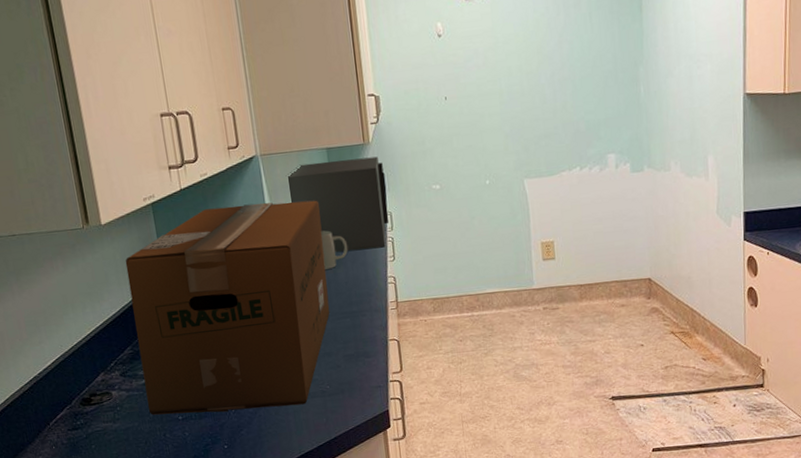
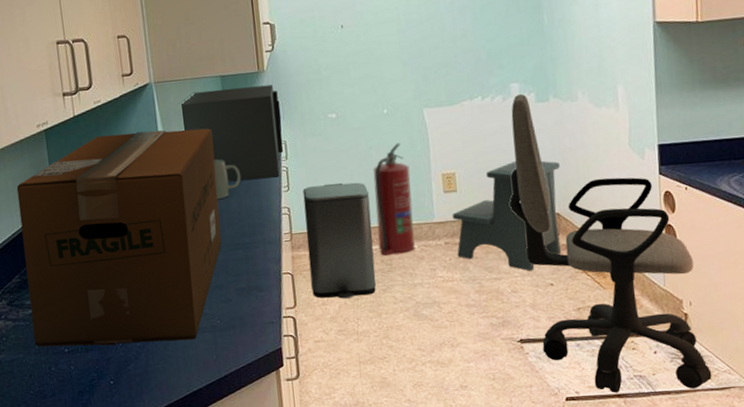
pedal bin: none [408,251,479,363] -> present [302,182,377,299]
fire extinguisher: none [475,212,515,321] -> present [373,142,415,256]
step stool: none [550,228,652,334] -> present [452,160,561,272]
office chair: none [605,165,785,444] -> present [510,94,712,393]

